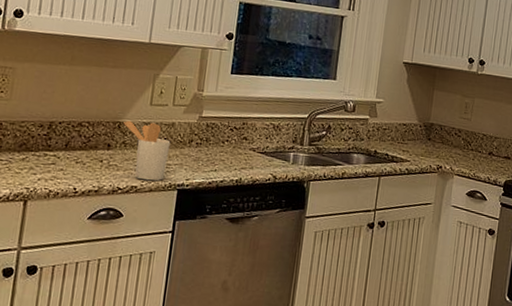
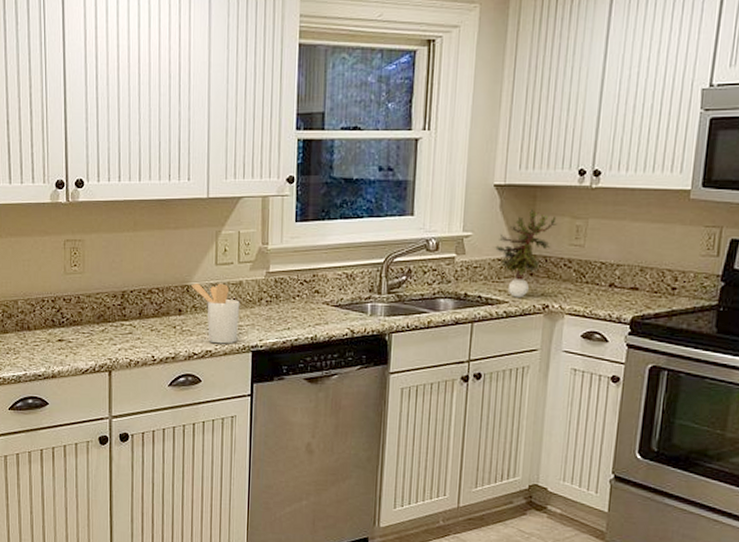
potted plant: none [399,83,451,158] -> present [492,206,558,298]

